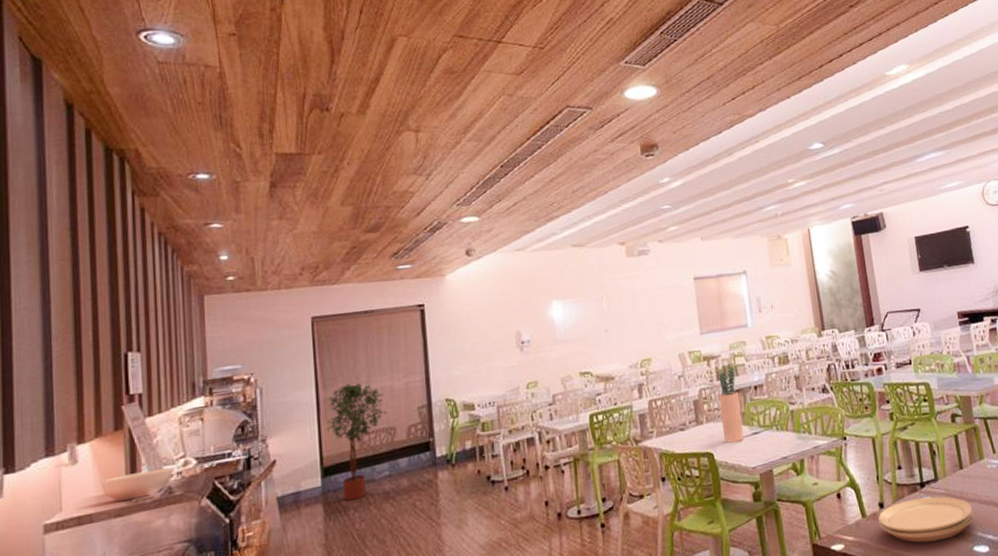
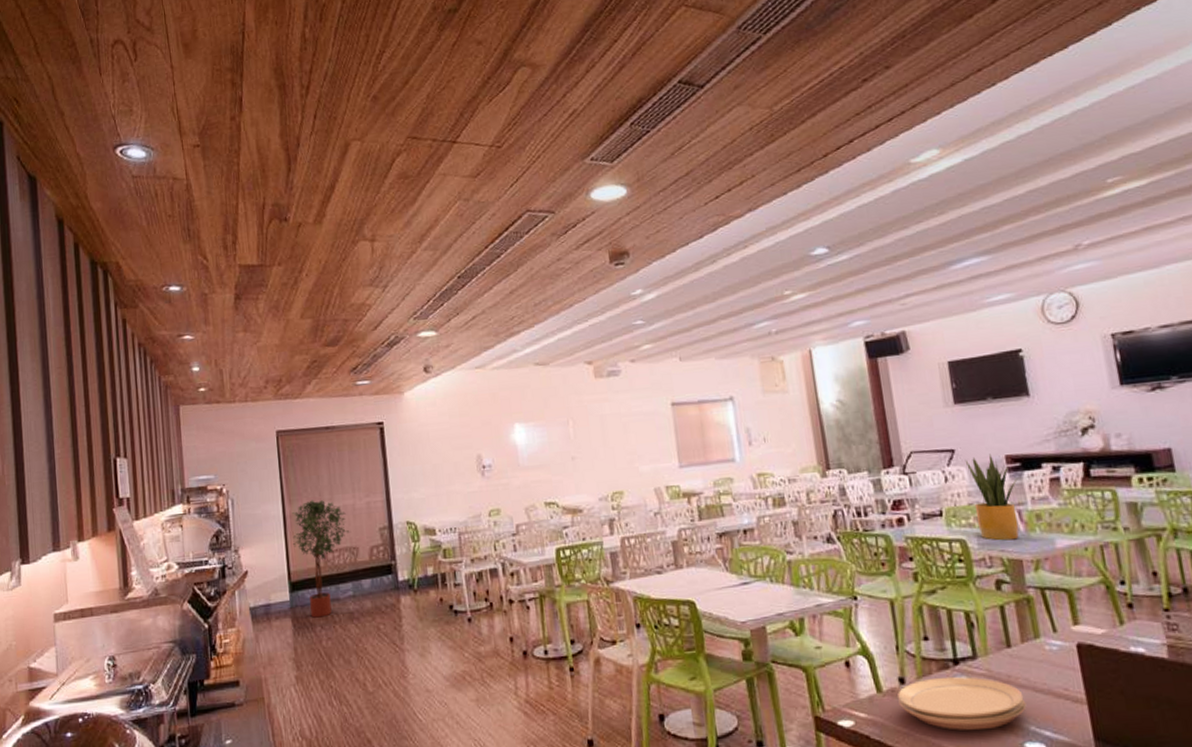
bowl: present [100,467,174,501] -> none [98,570,159,599]
vase: present [718,360,744,443] -> none [701,499,732,593]
planter: none [927,311,968,382] -> present [964,453,1019,541]

